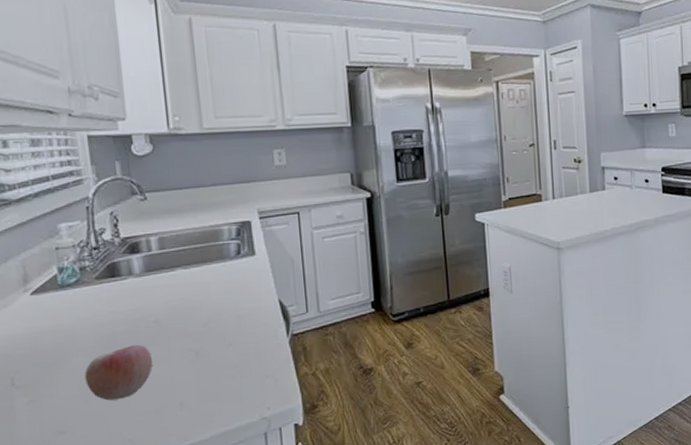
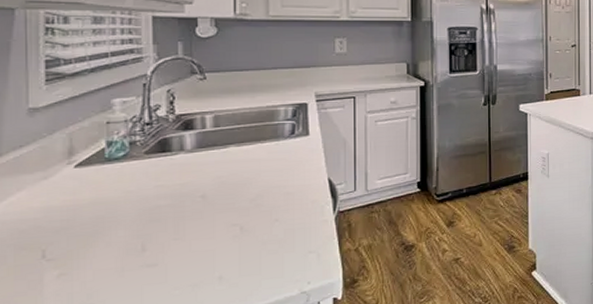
apple: present [84,344,153,401] -> none [123,218,196,274]

